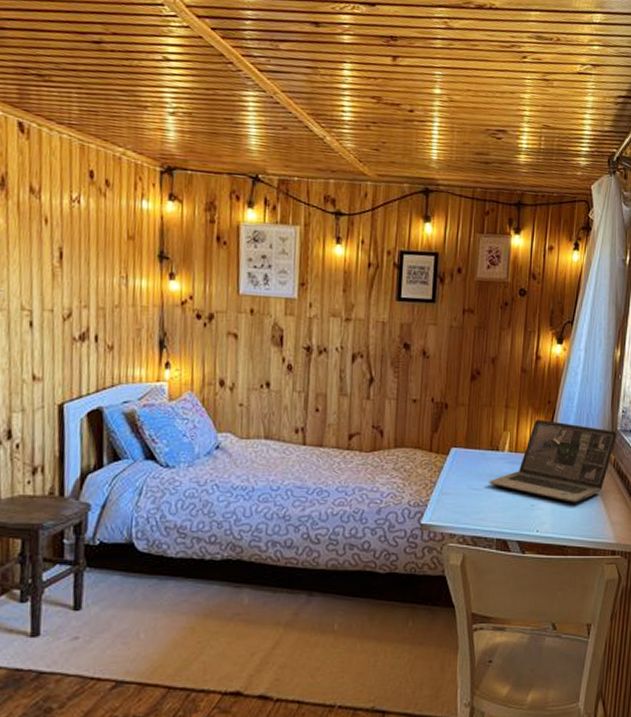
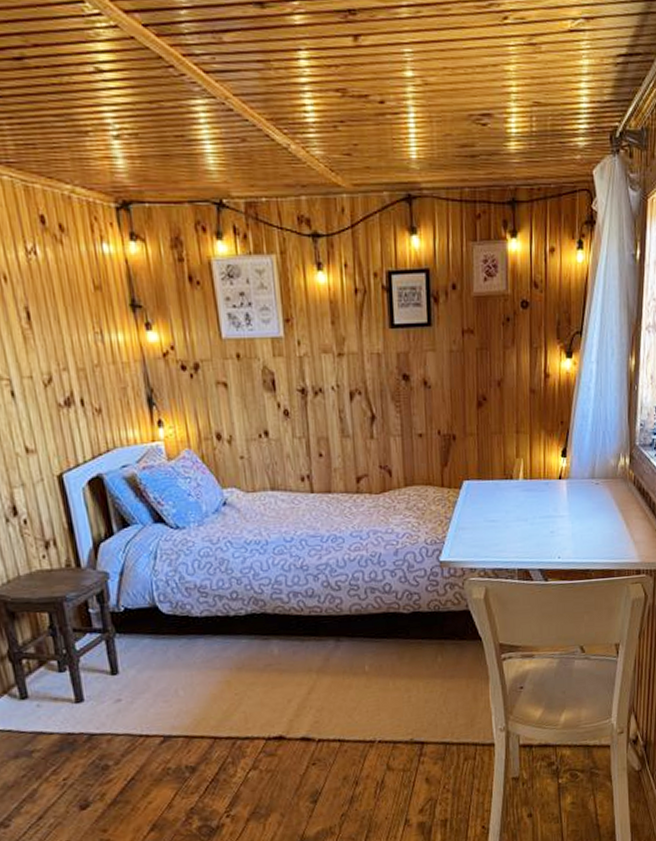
laptop: present [489,419,617,503] -> none [505,442,636,526]

